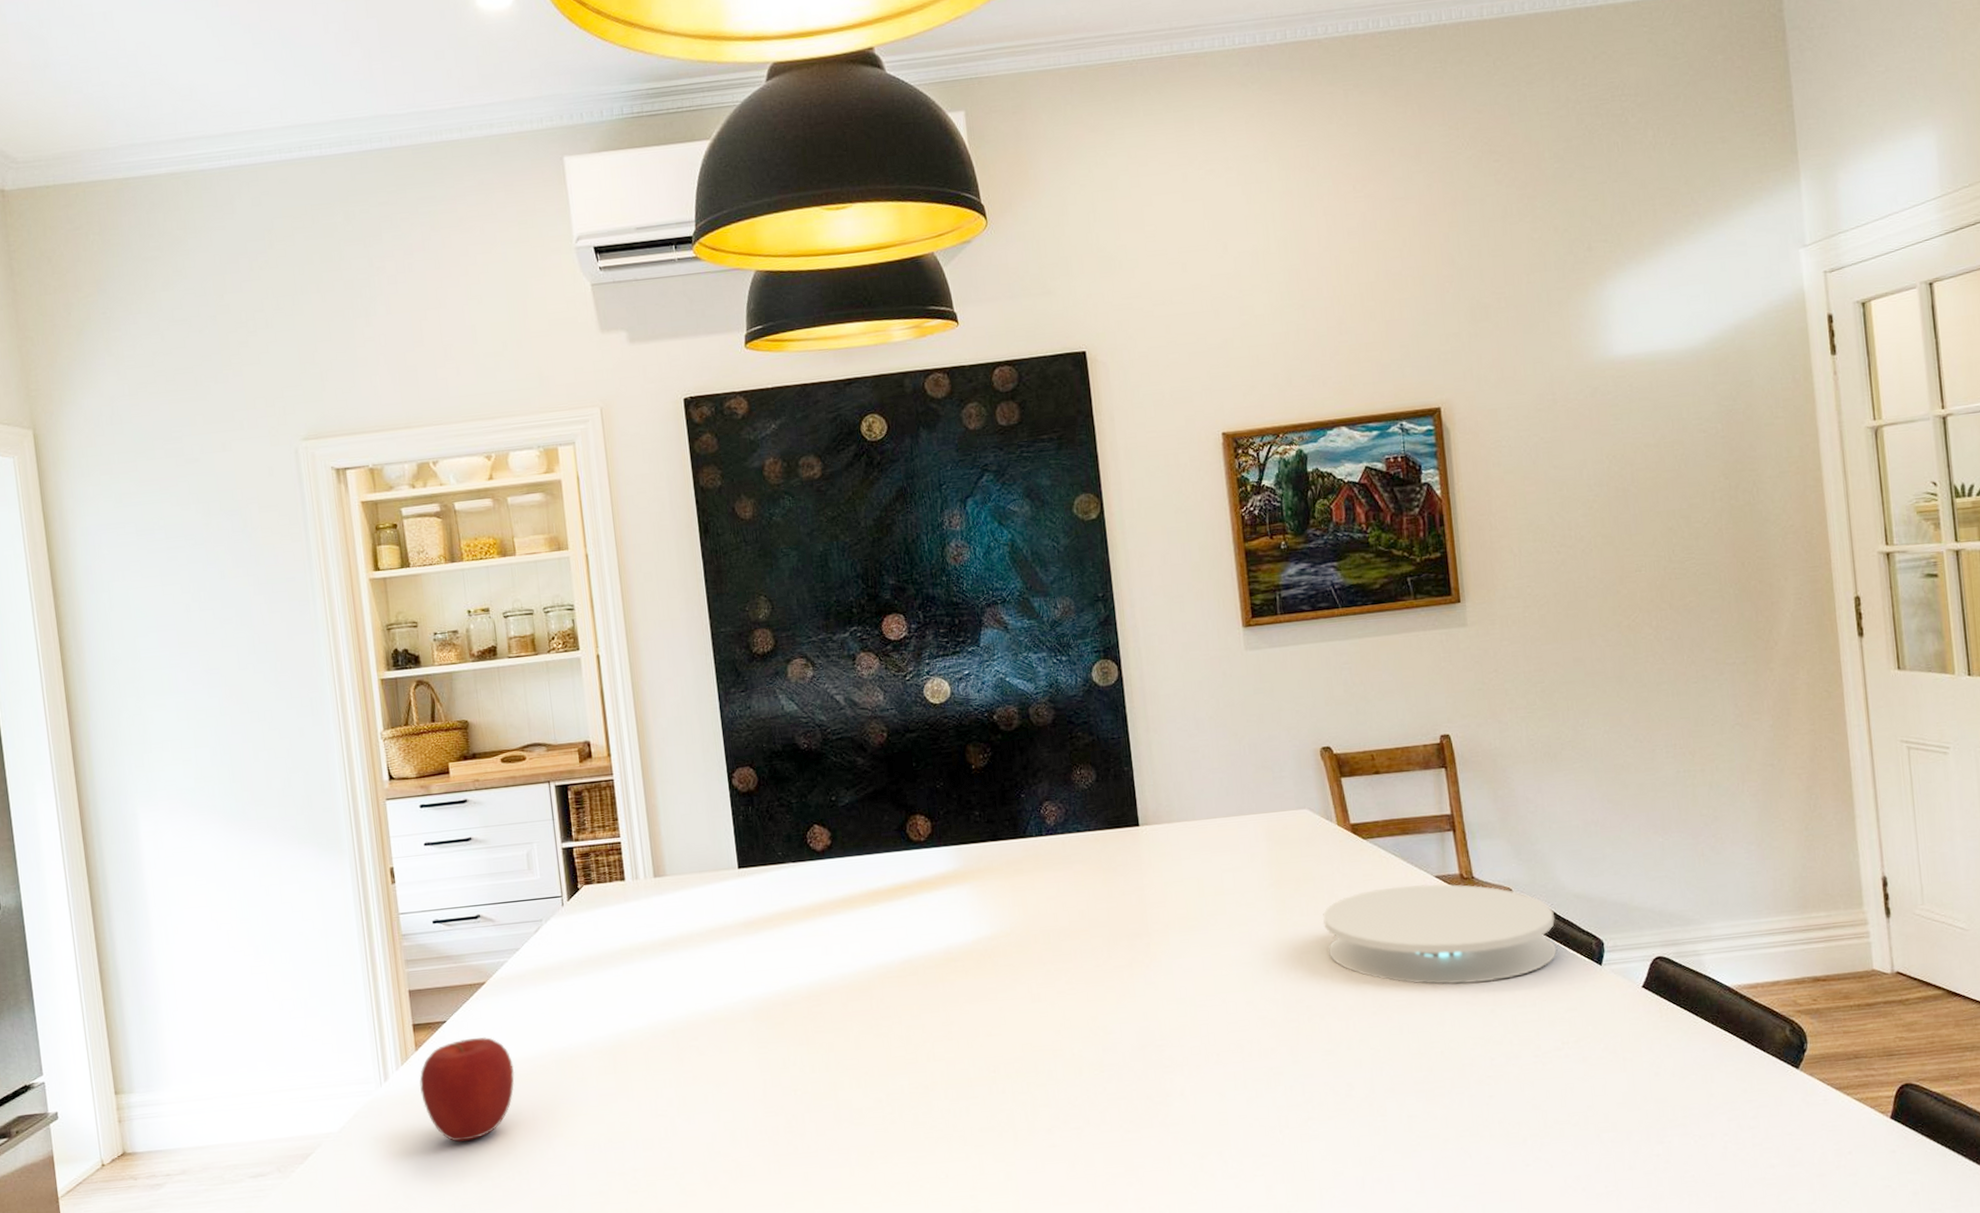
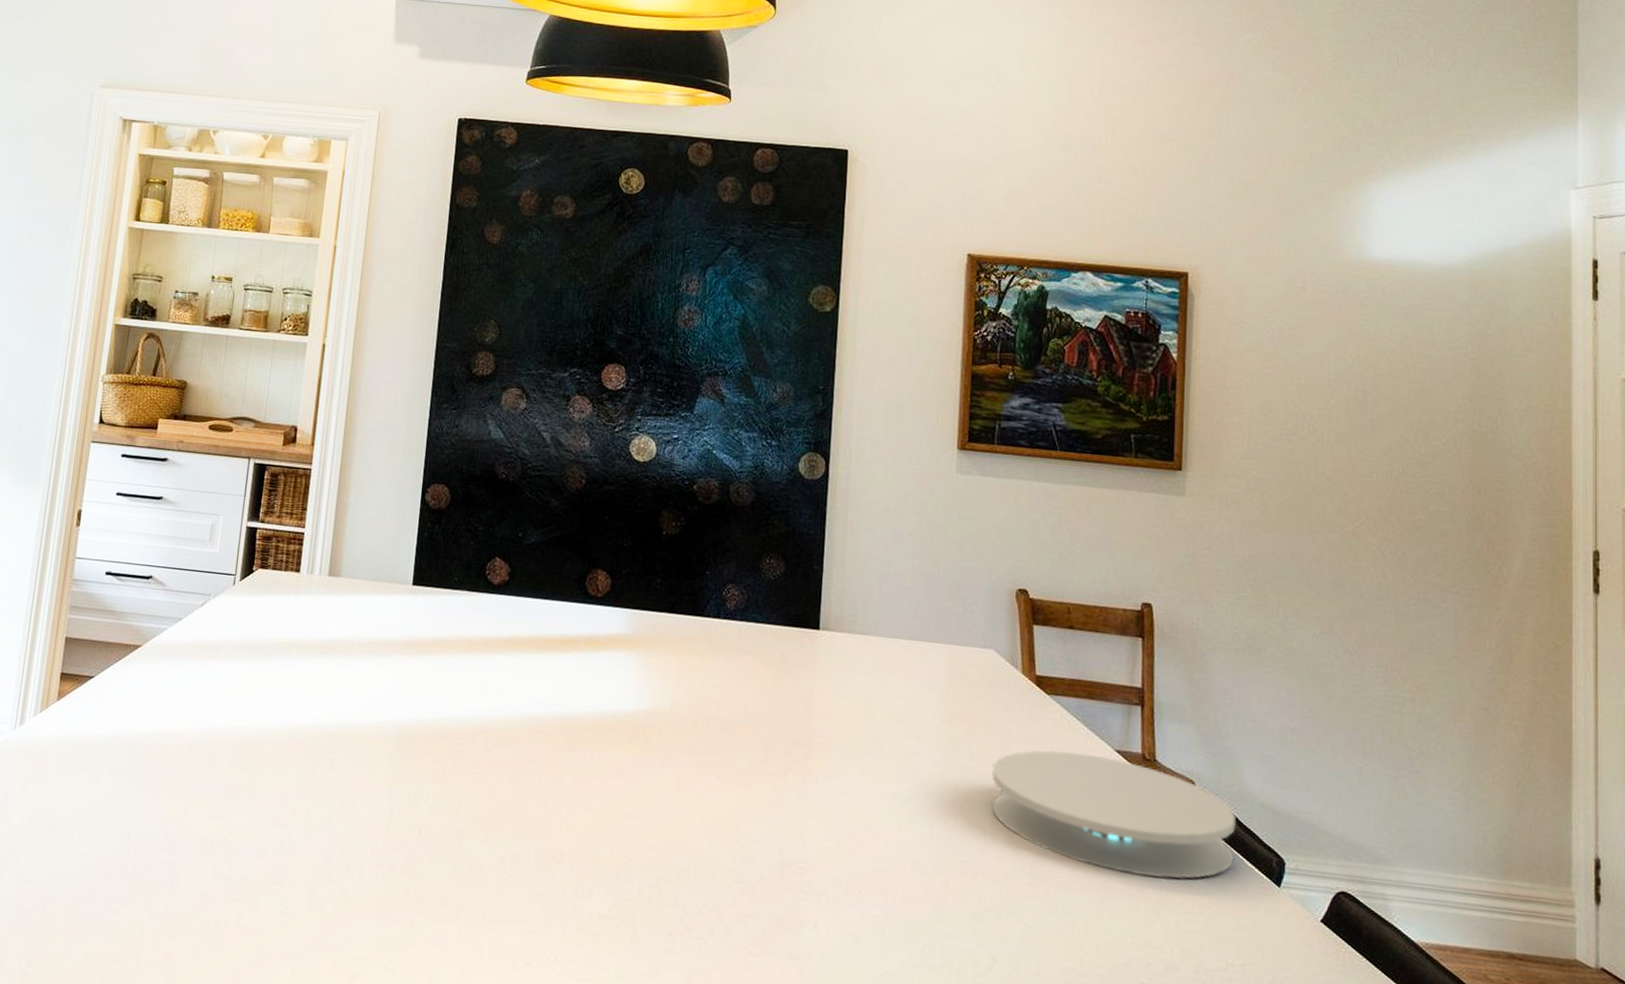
apple: present [419,1036,515,1142] -> none [51,699,148,807]

